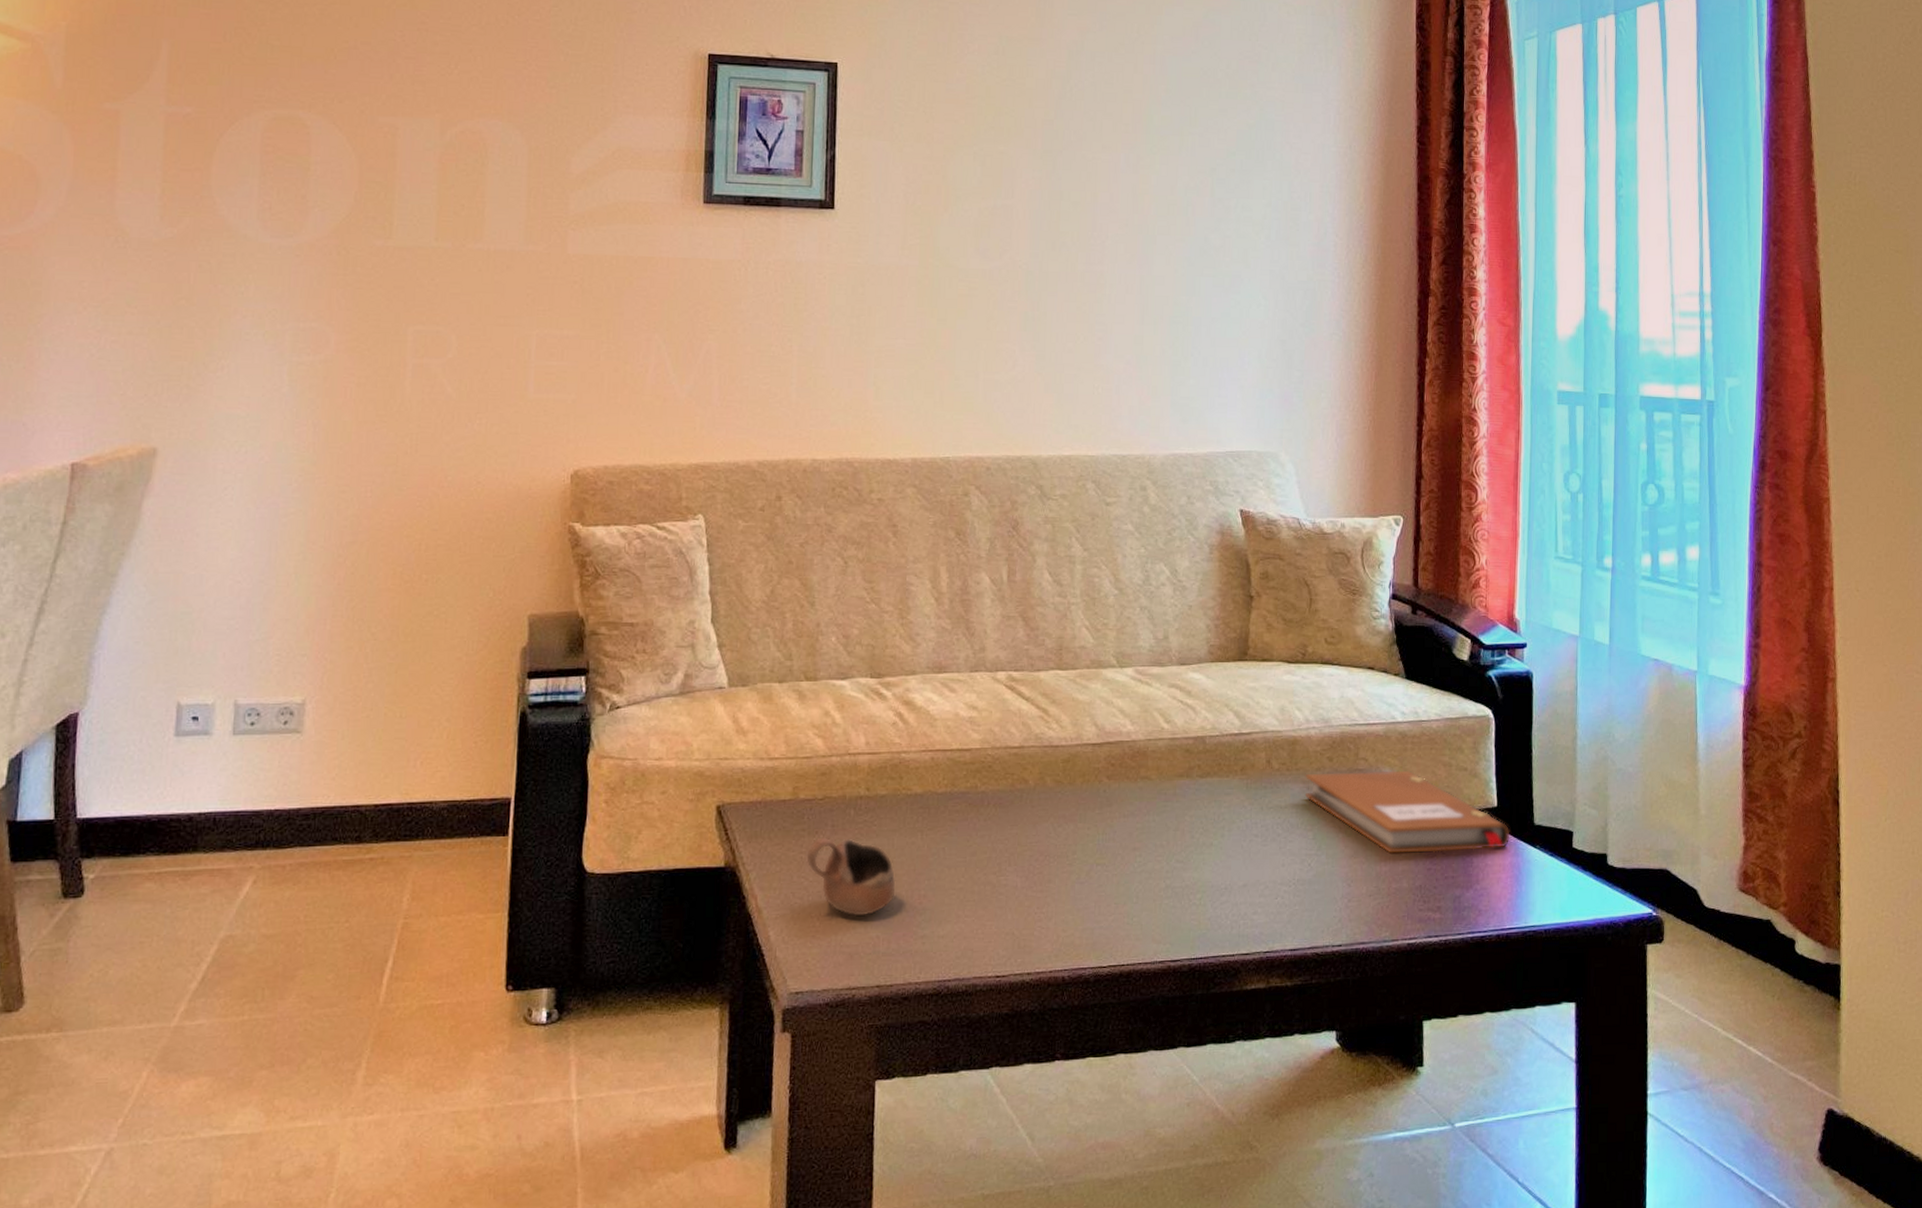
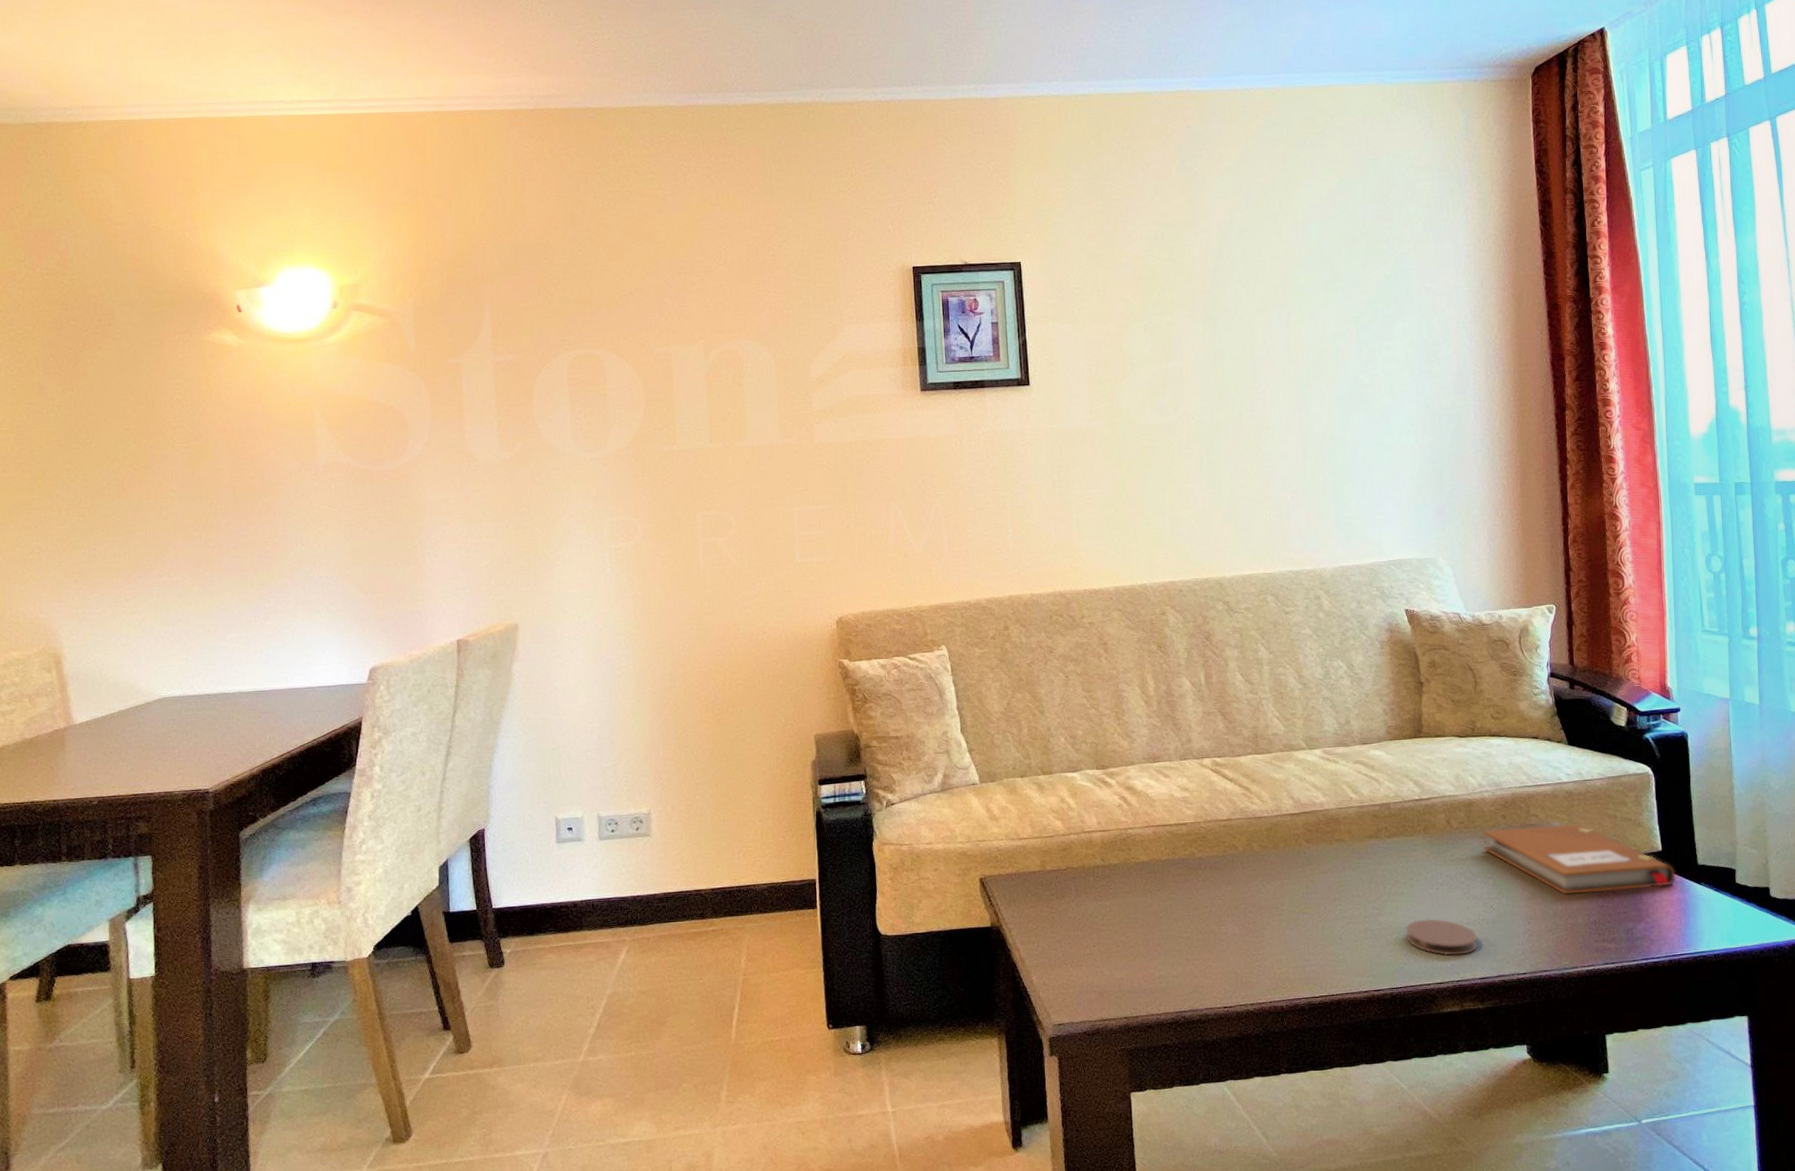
cup: present [806,837,896,917] -> none [1057,900,1134,963]
coaster: none [1212,876,1291,921] -> present [1406,918,1478,956]

